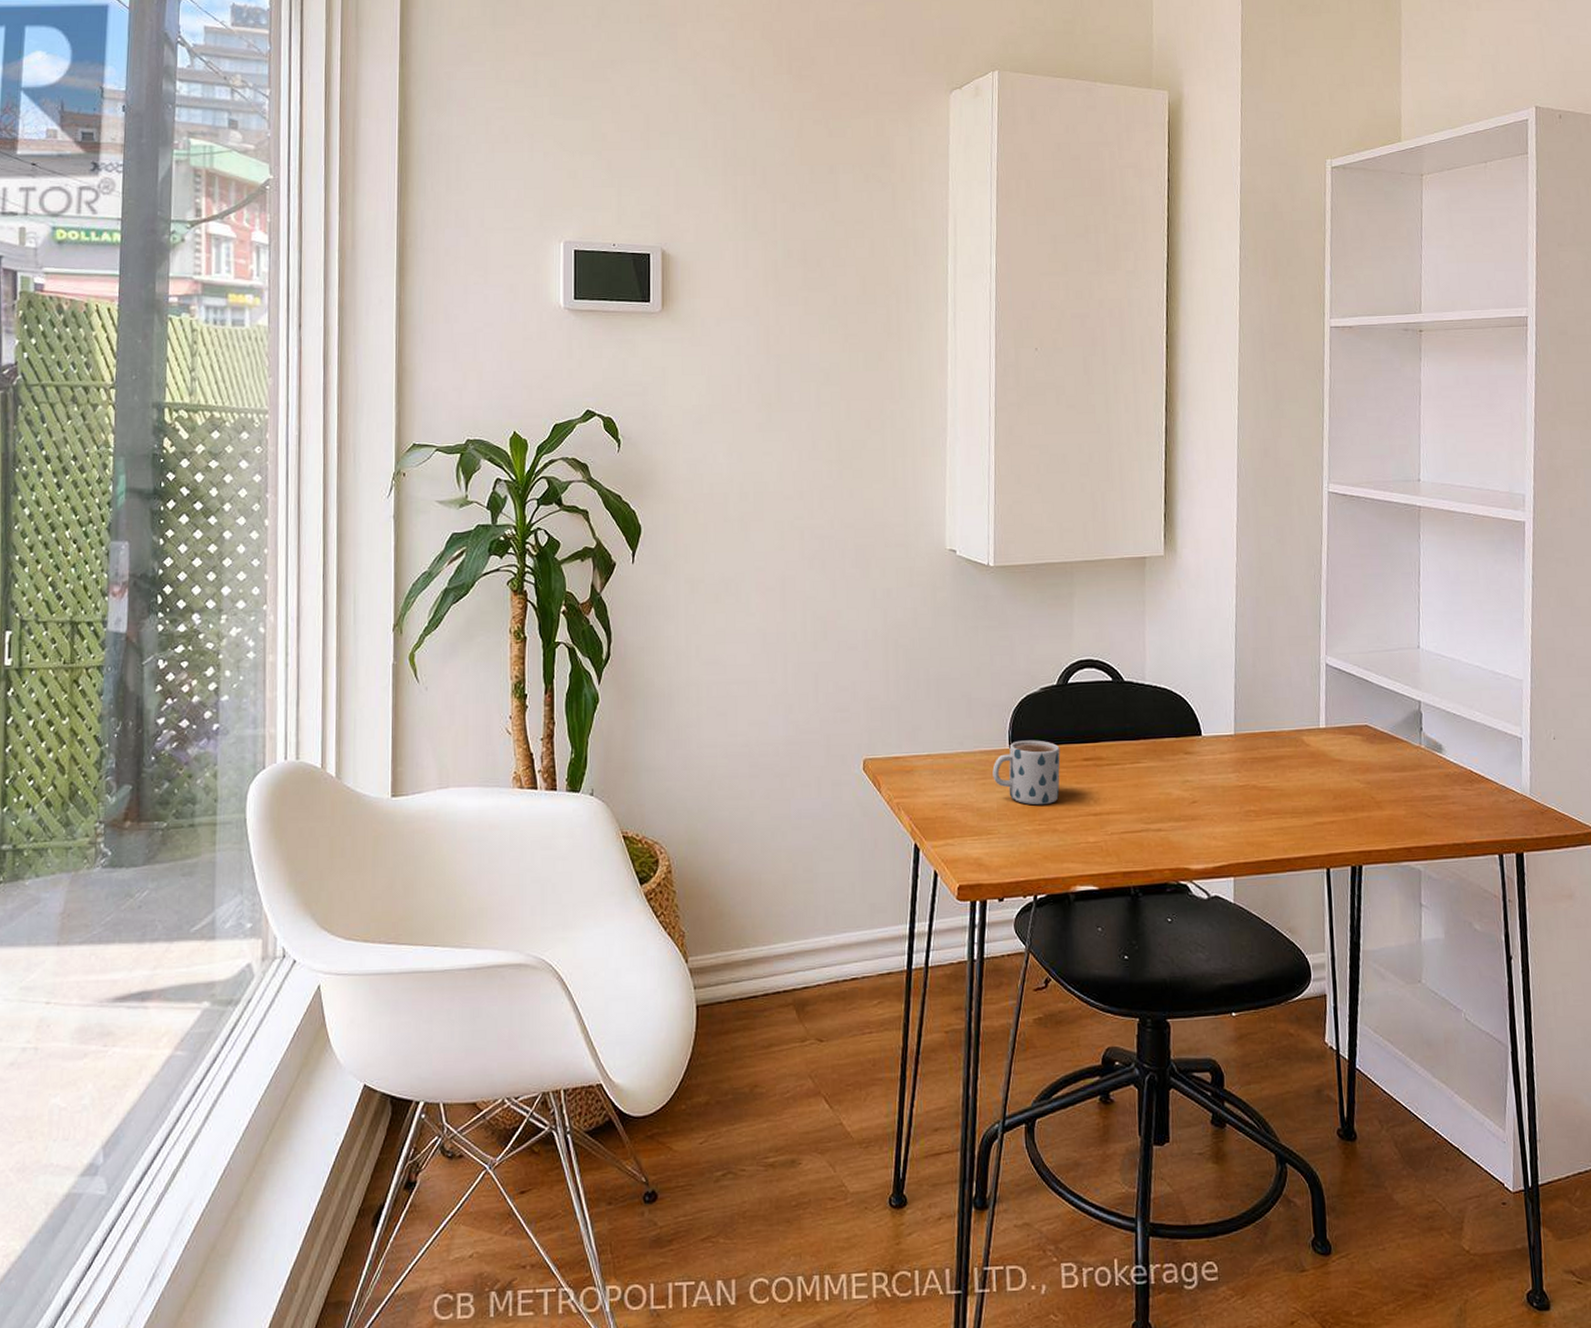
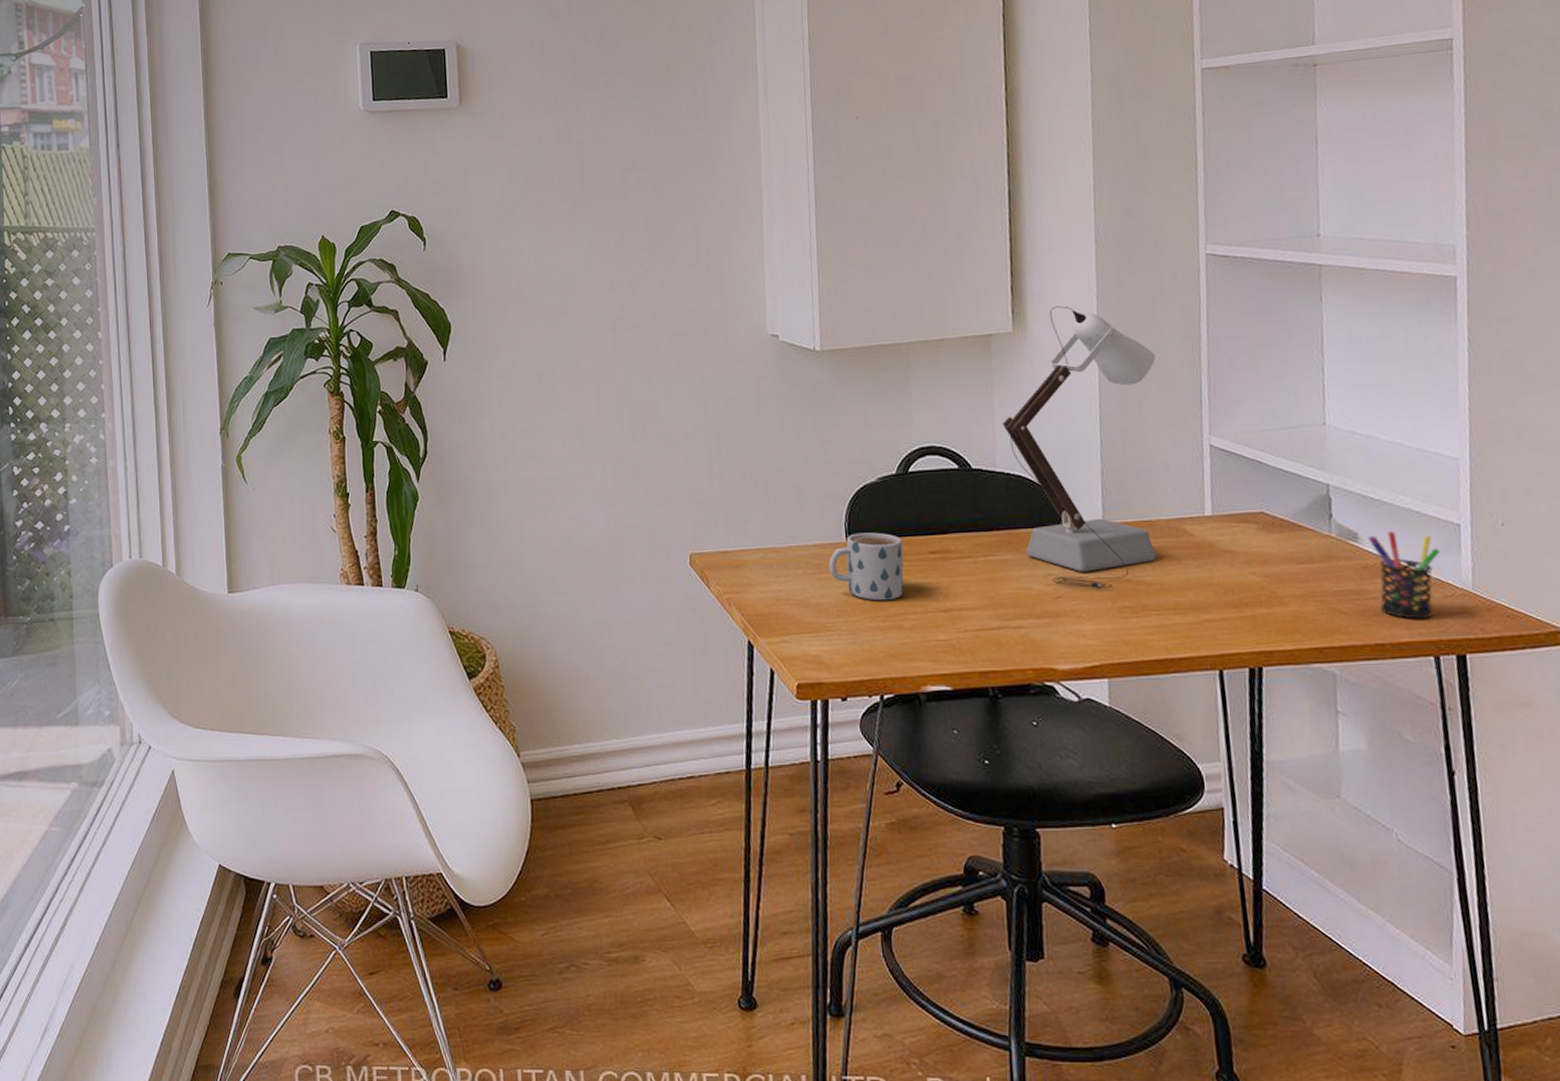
desk lamp: none [1152,533,1284,794] -> present [1002,306,1157,588]
pen holder: none [1449,744,1506,822] -> present [1367,532,1440,619]

